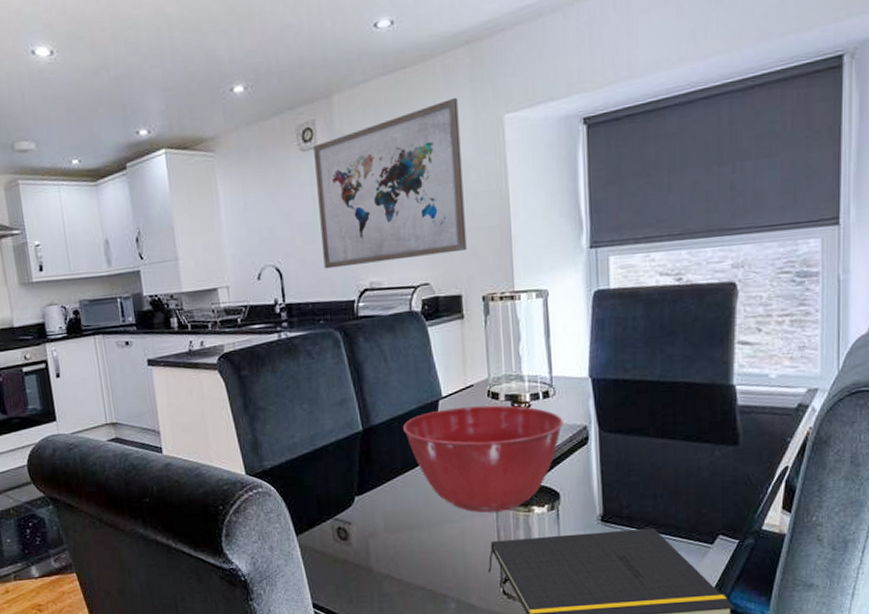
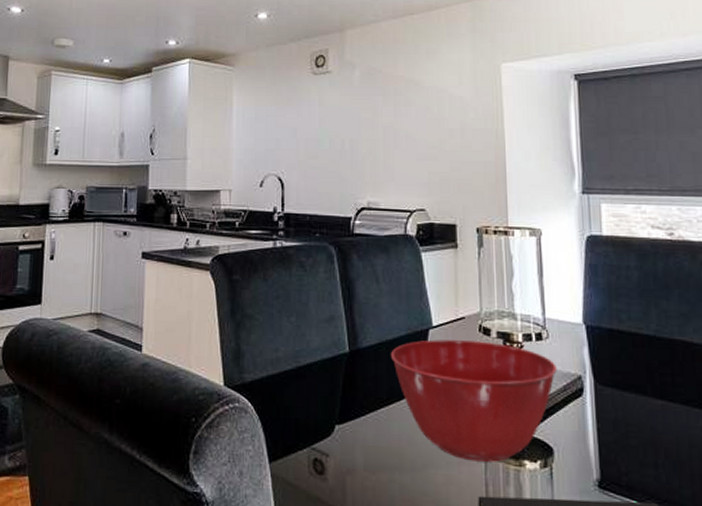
wall art: present [314,97,467,269] -> none [325,44,463,184]

